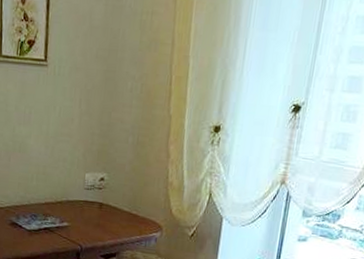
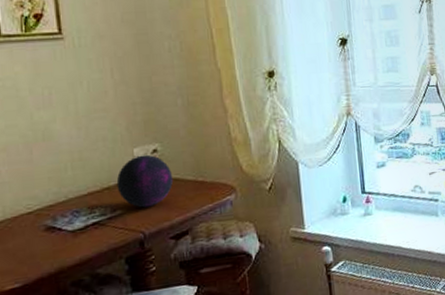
decorative orb: none [67,180,112,226] -> present [116,154,173,208]

